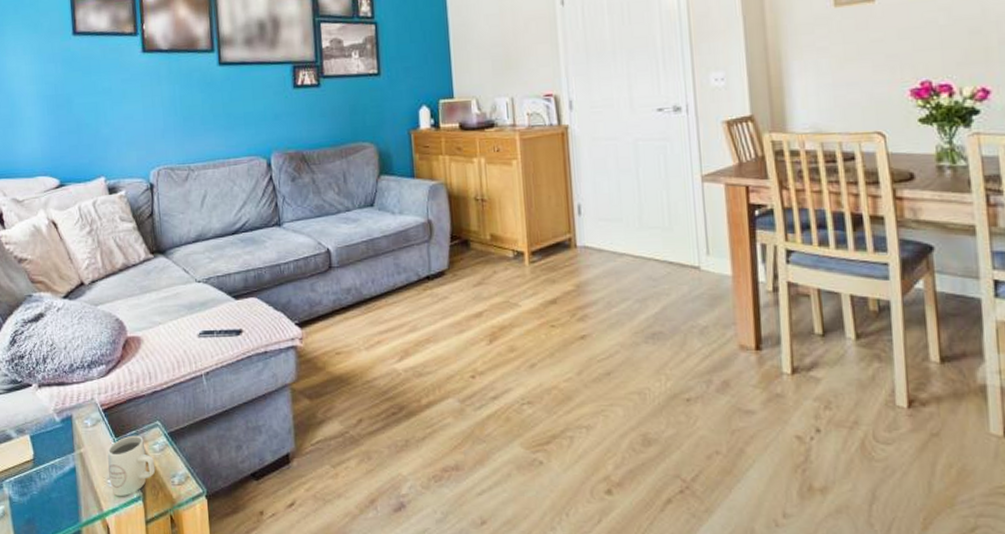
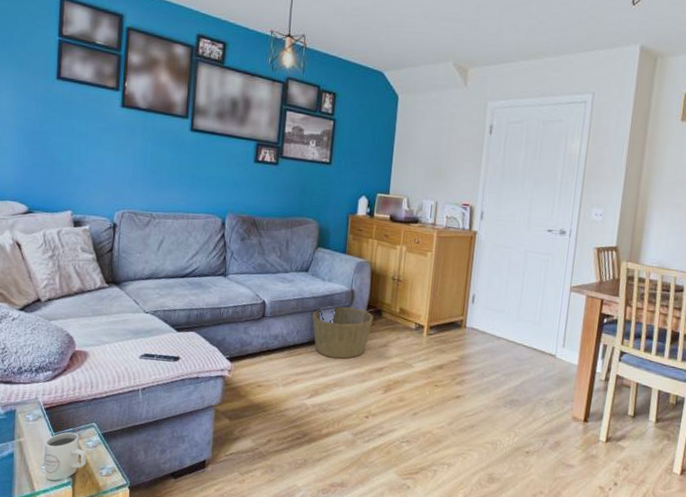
basket: none [387,242,460,308] -> present [312,306,373,359]

